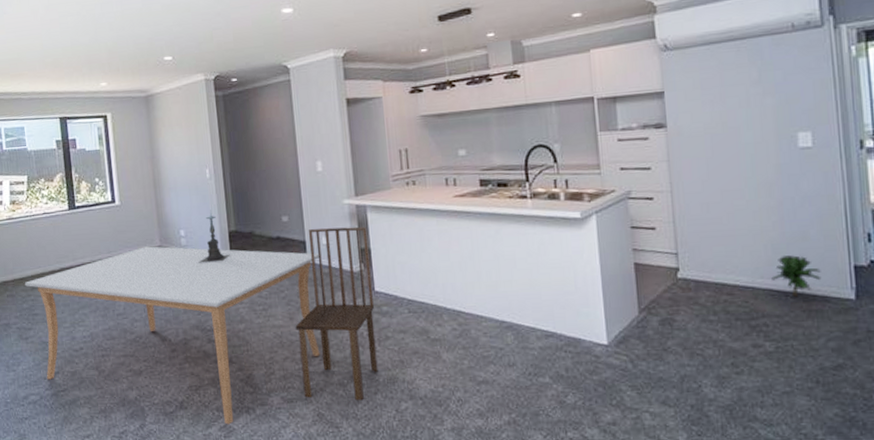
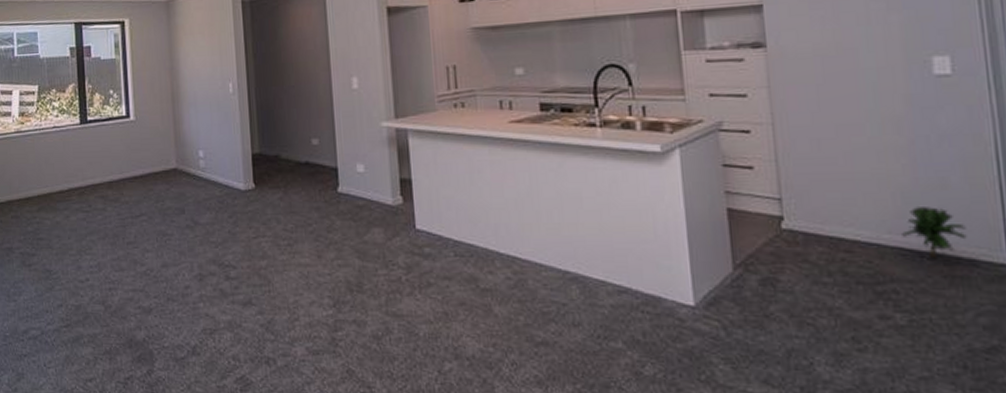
dining table: present [24,246,320,425] -> none [30,167,353,377]
candle holder: present [198,210,230,263] -> none [217,129,253,189]
dining chair: present [295,226,378,401] -> none [324,153,418,357]

